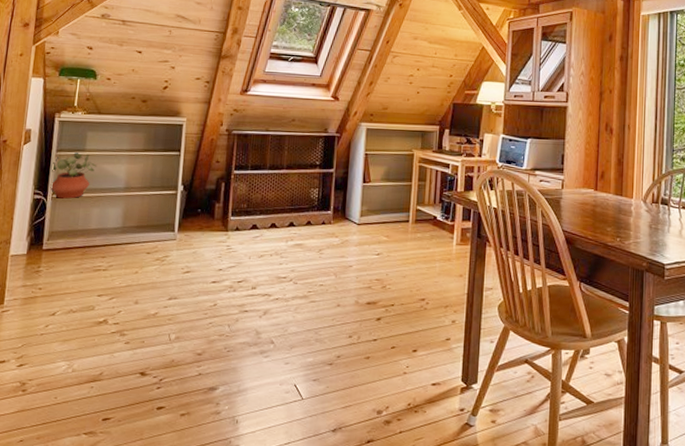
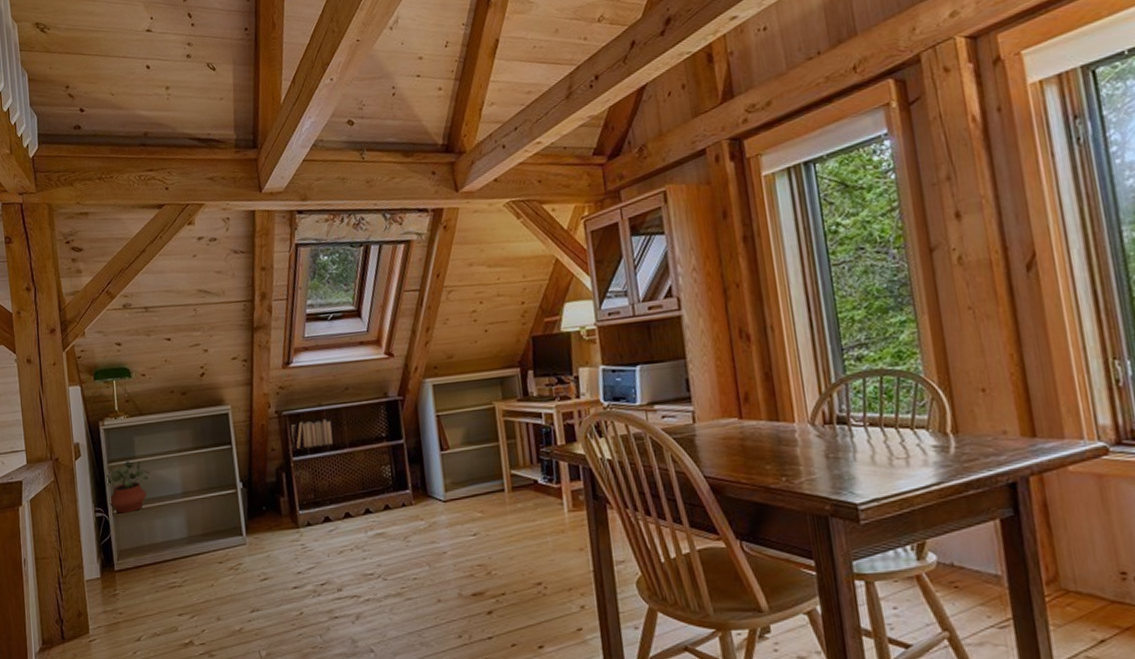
books: none [231,141,275,165] -> present [288,418,333,449]

